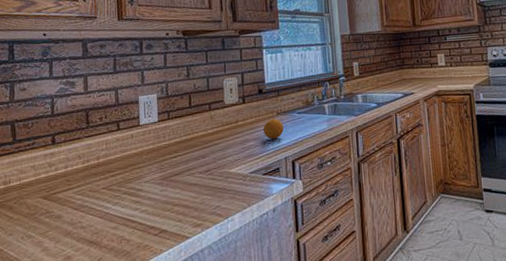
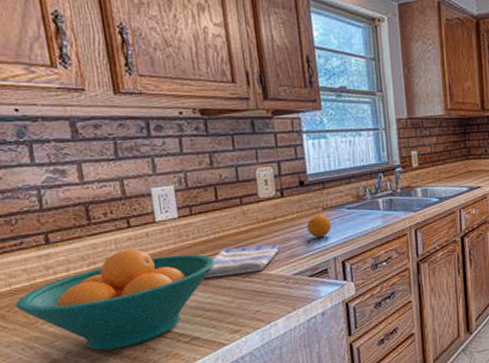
fruit bowl: none [22,149,185,241] -> present [15,249,216,351]
dish towel: none [175,145,241,176] -> present [204,244,281,278]

